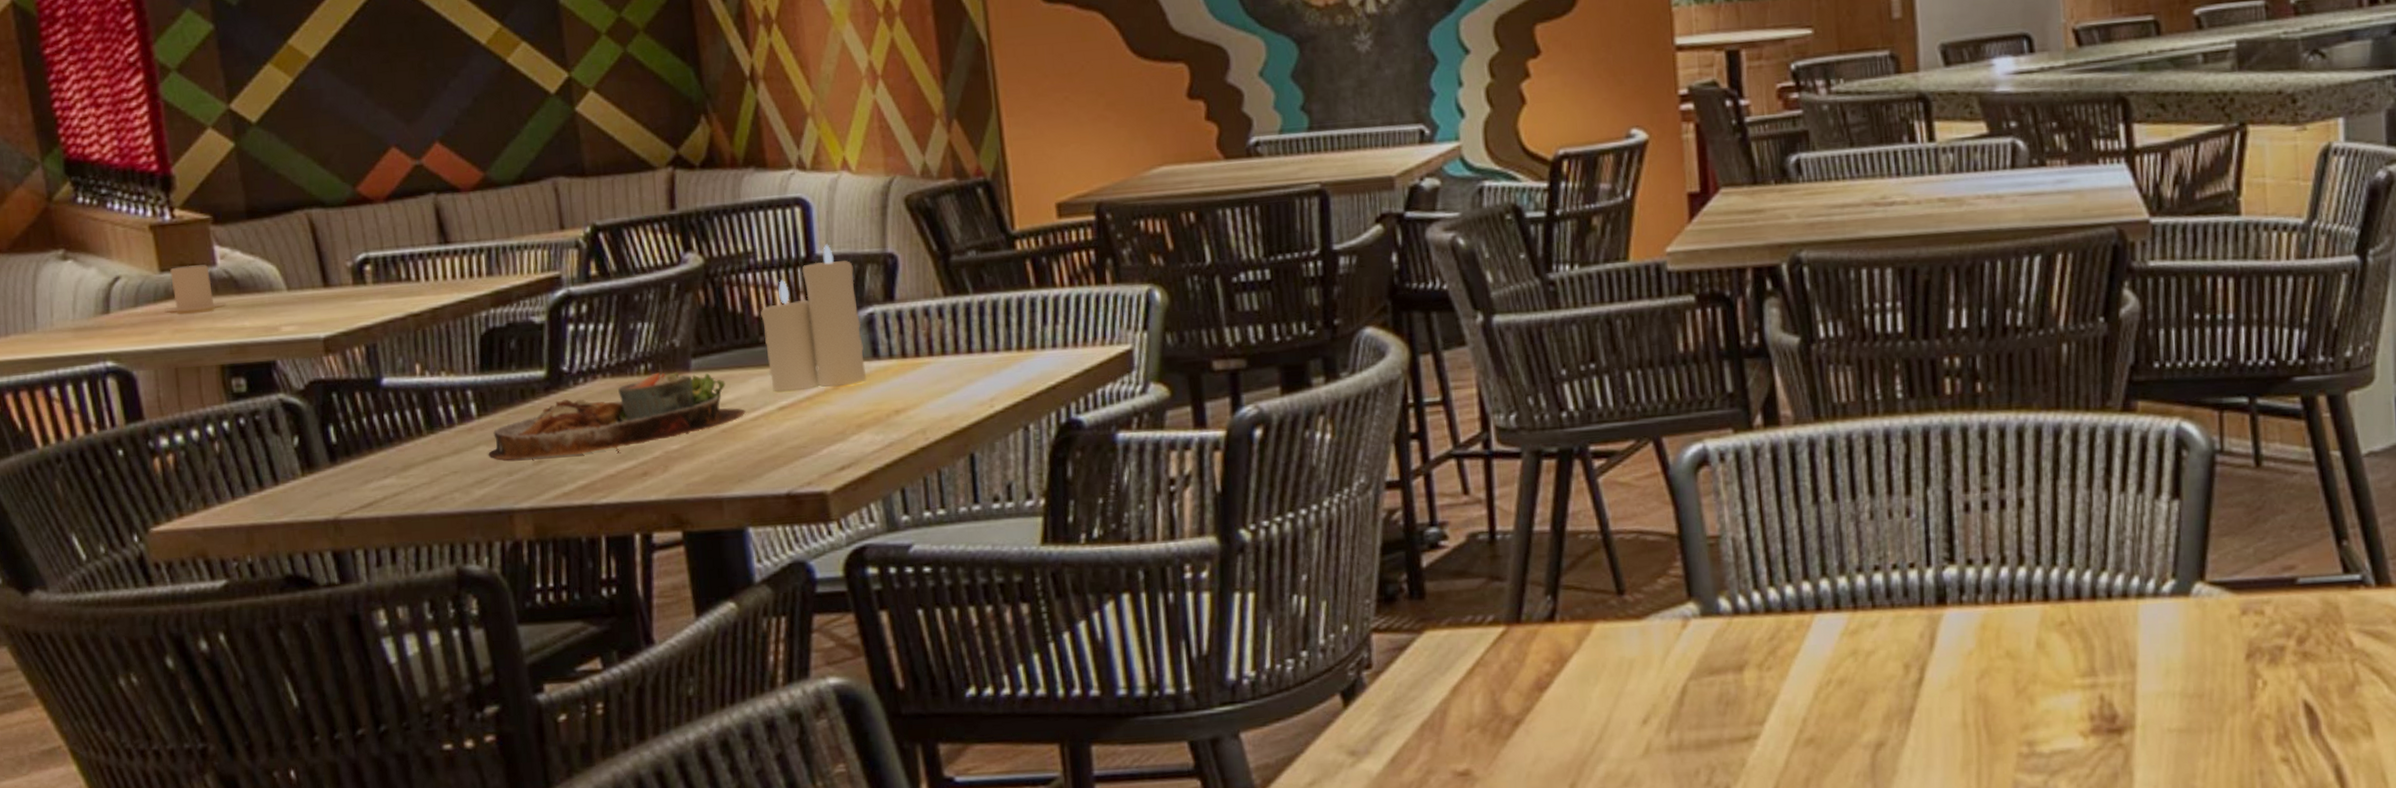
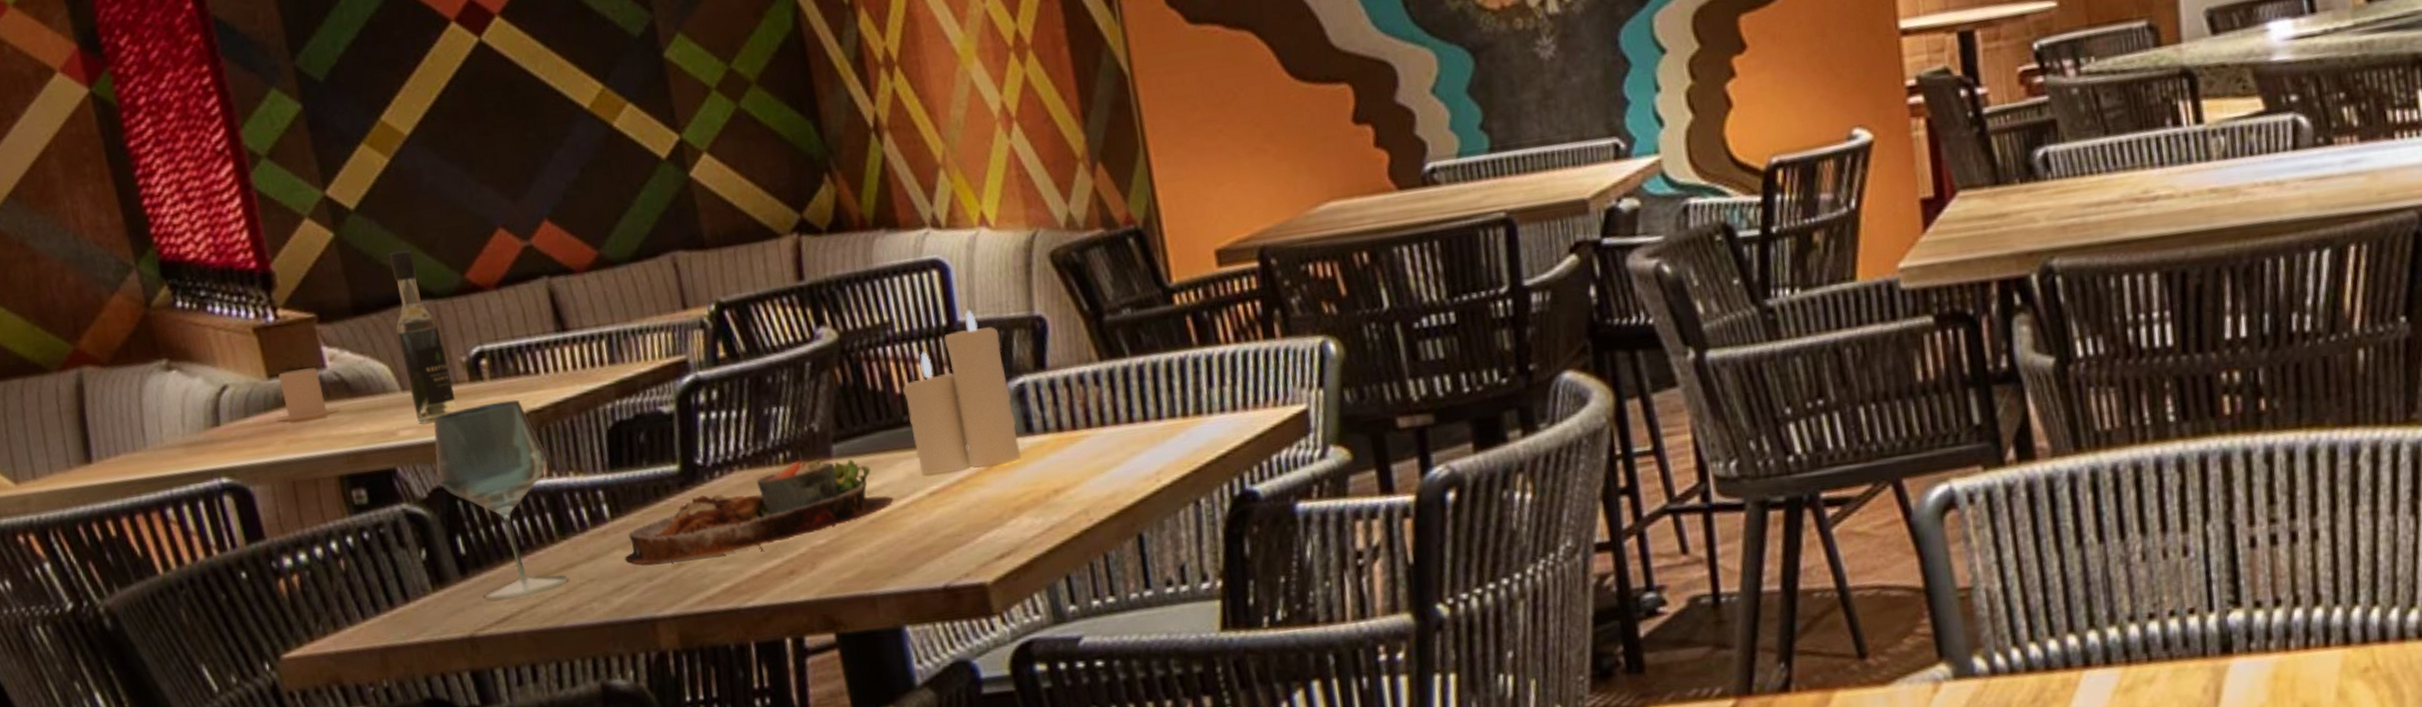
bottle: none [286,163,339,321] -> present [389,250,458,424]
wine glass: none [314,303,433,488] -> present [433,399,568,602]

